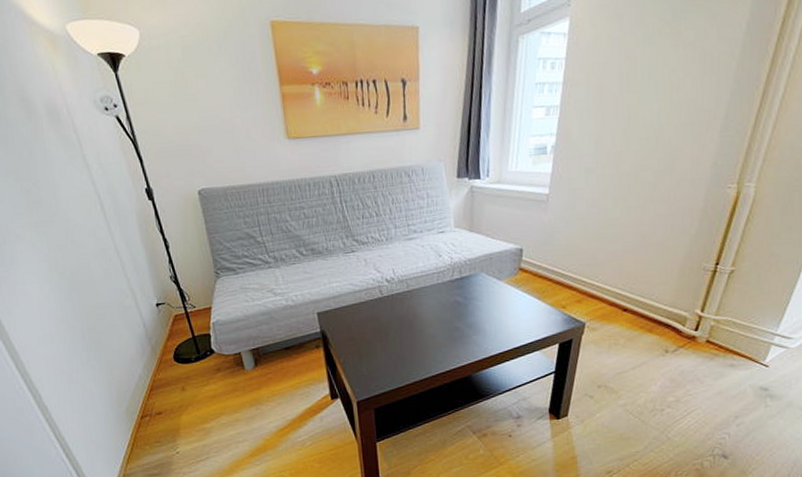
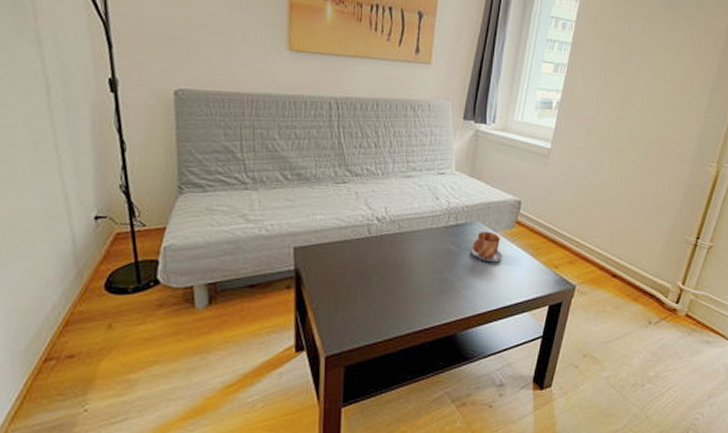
mug: none [477,280,509,309] -> present [471,231,503,263]

